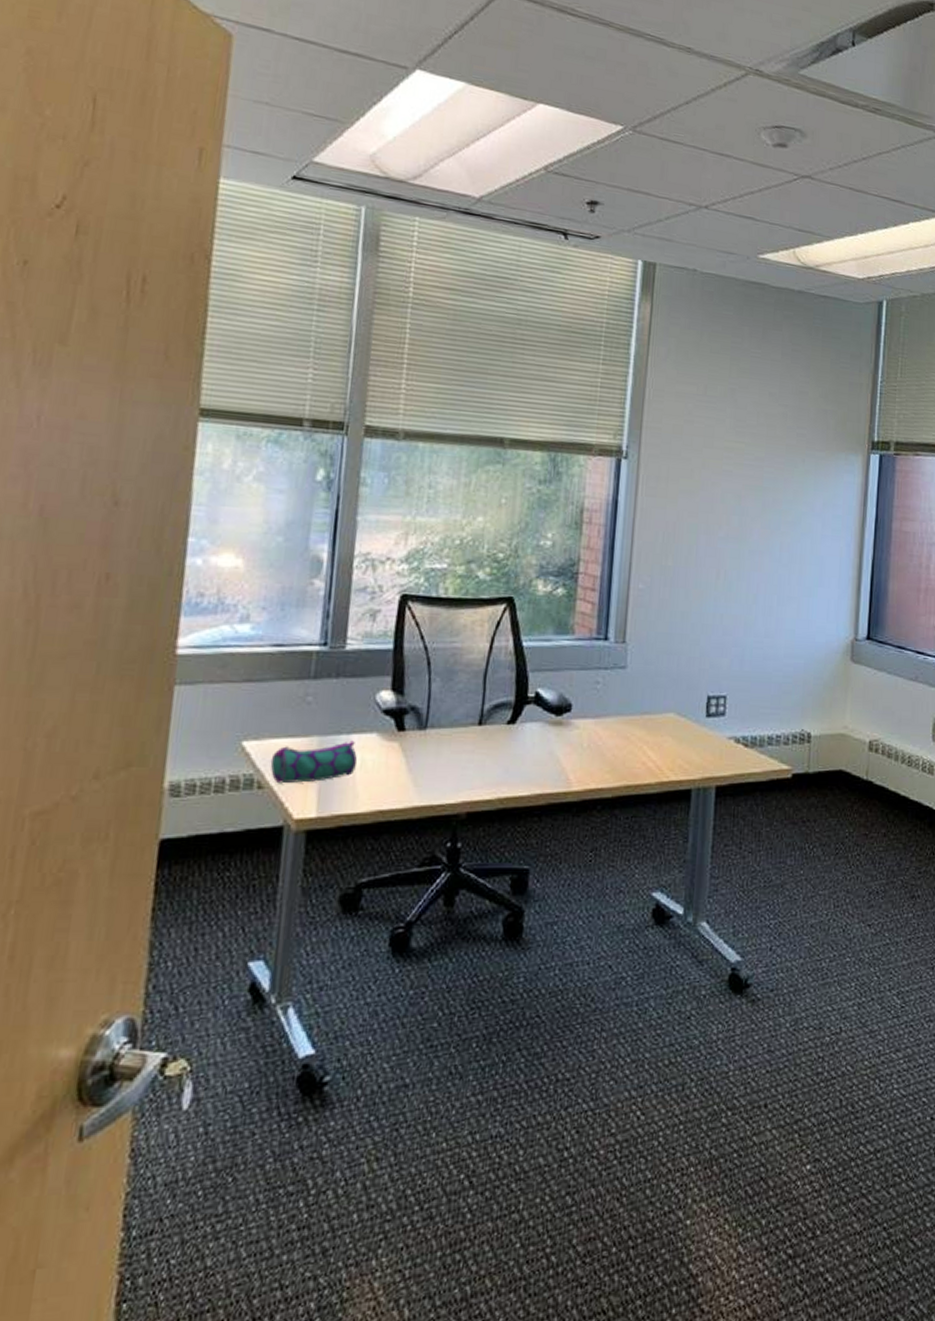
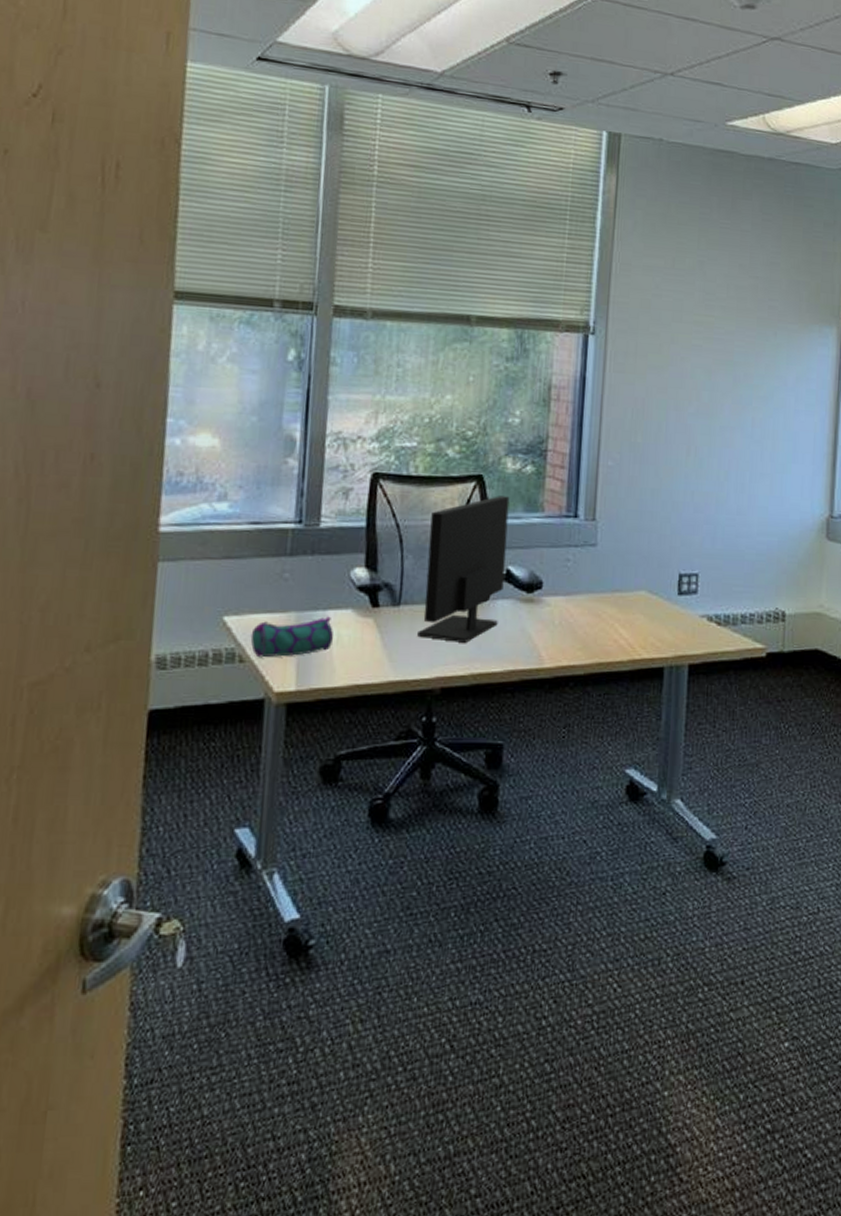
monitor: none [444,618,540,766] -> present [417,496,510,643]

